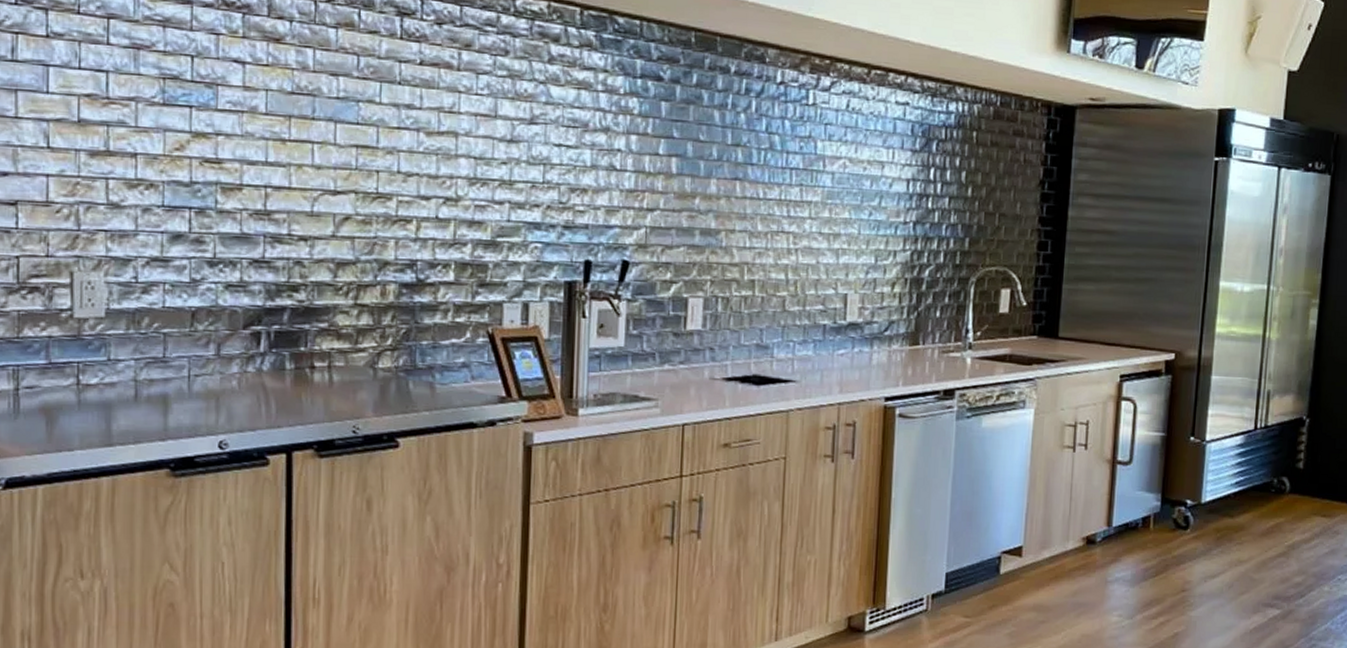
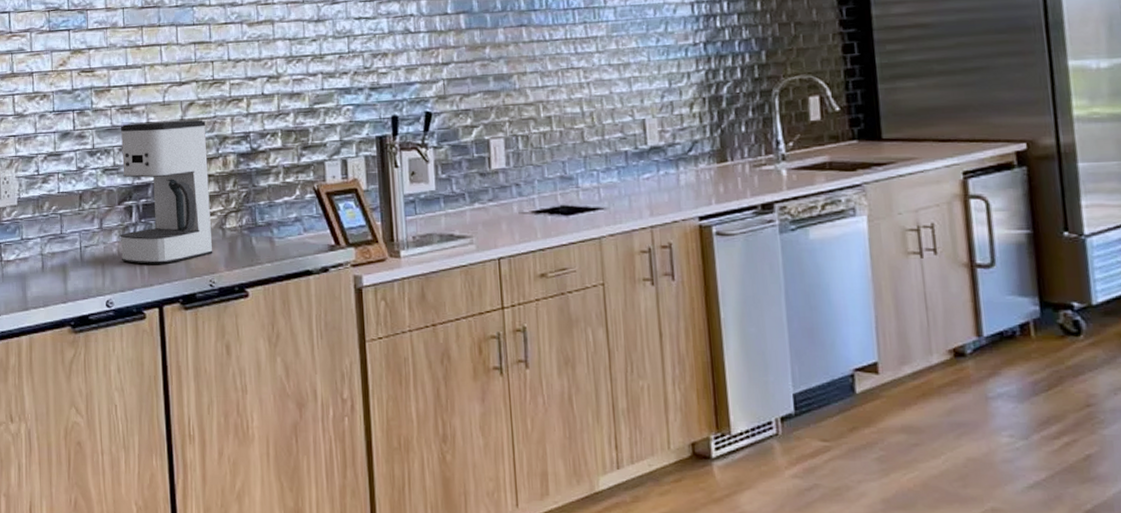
coffee maker: none [242,233,364,403] -> present [120,120,213,264]

